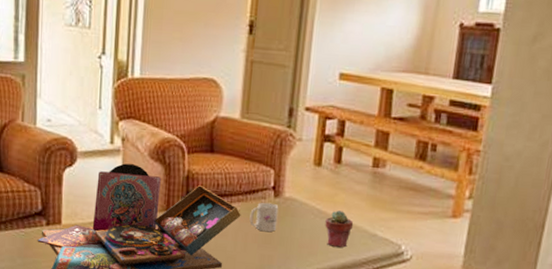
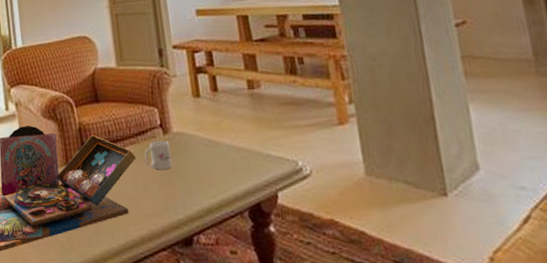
potted succulent: present [325,210,354,248] -> none [217,137,246,174]

